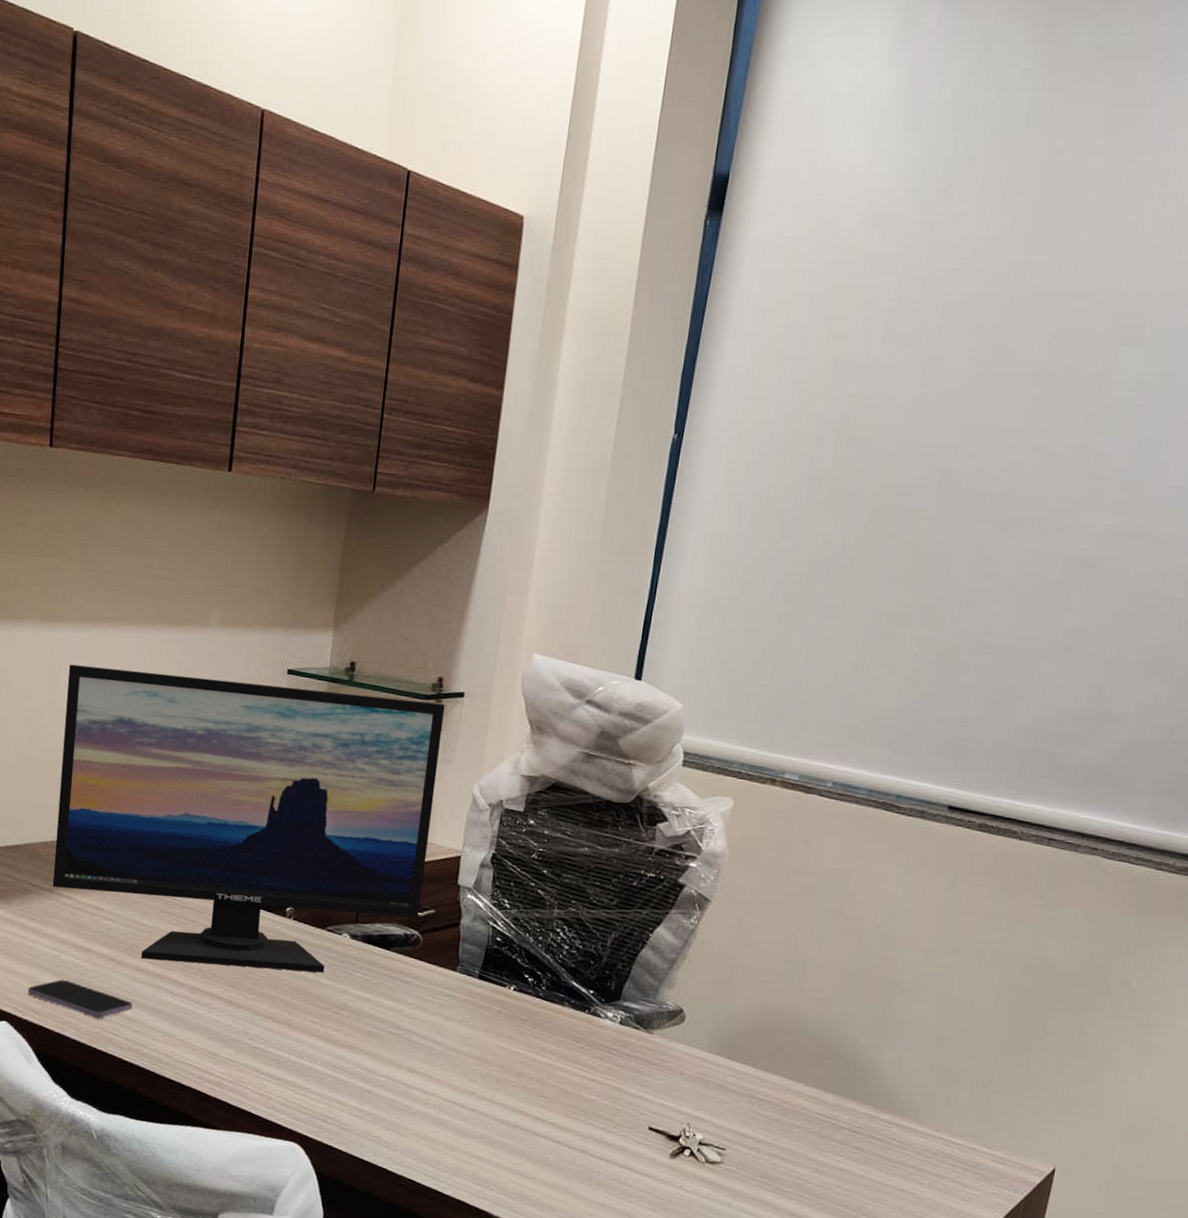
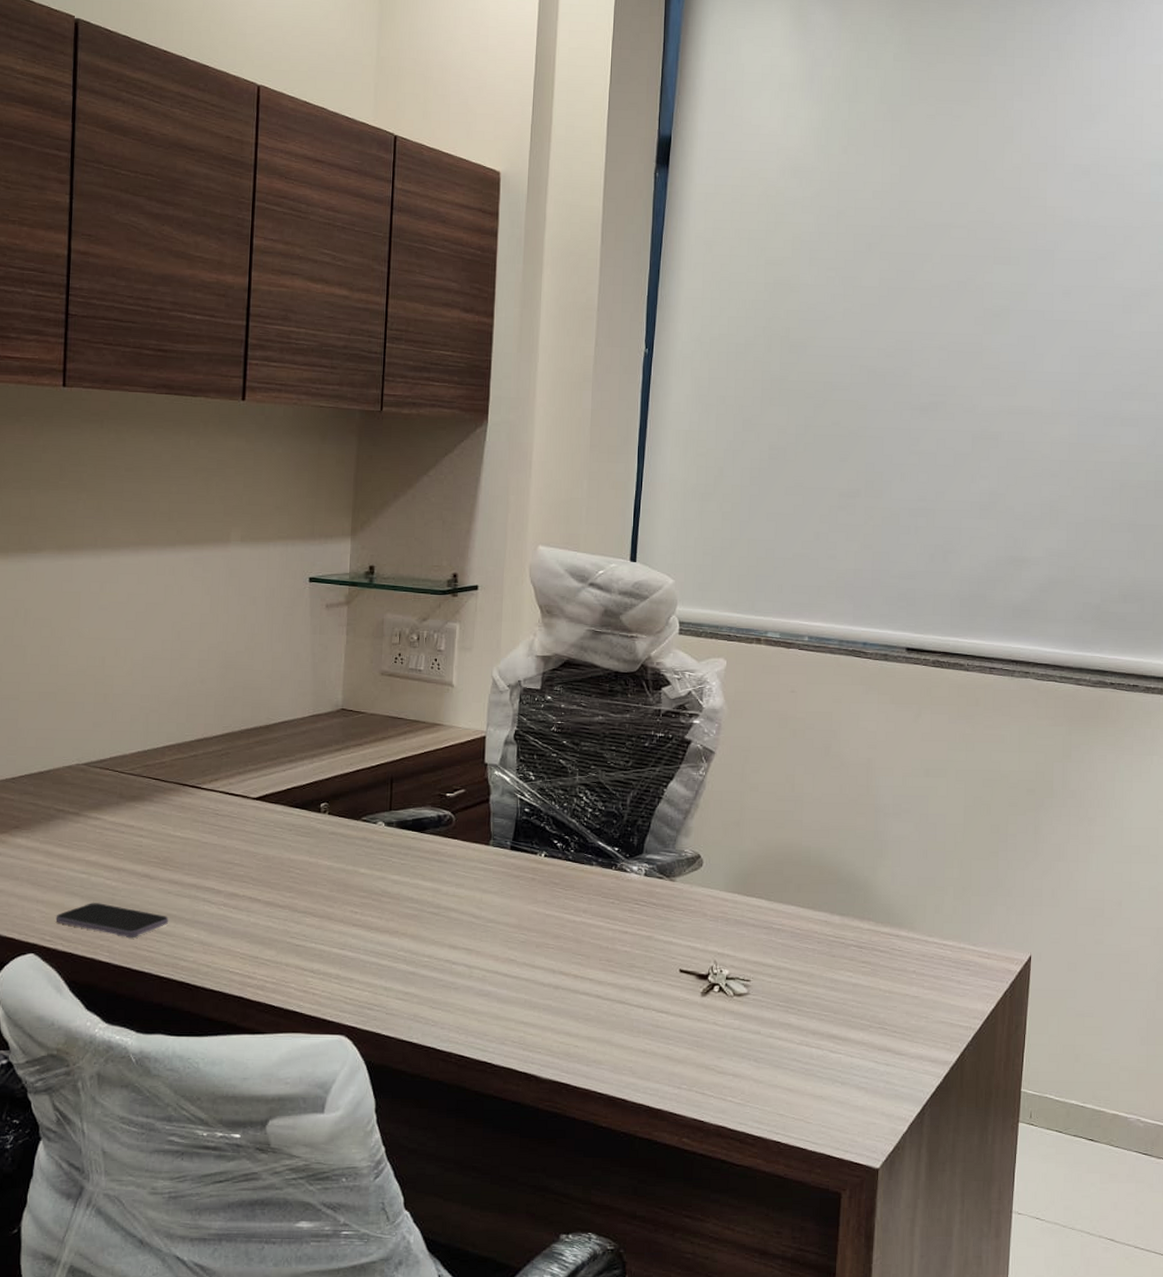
computer monitor: present [52,664,445,973] -> none [79,590,461,871]

